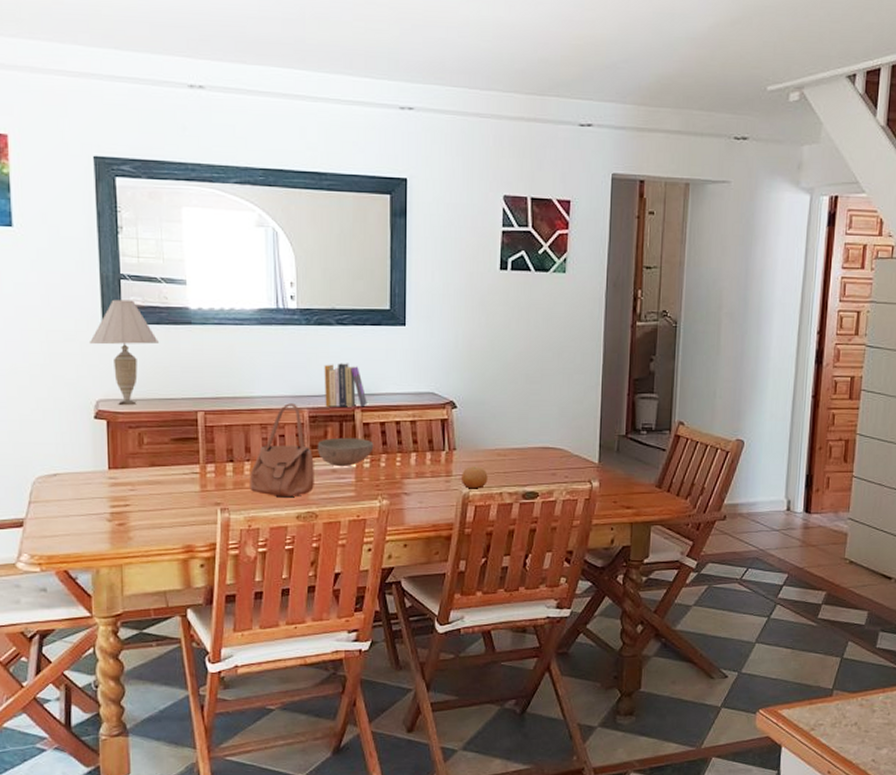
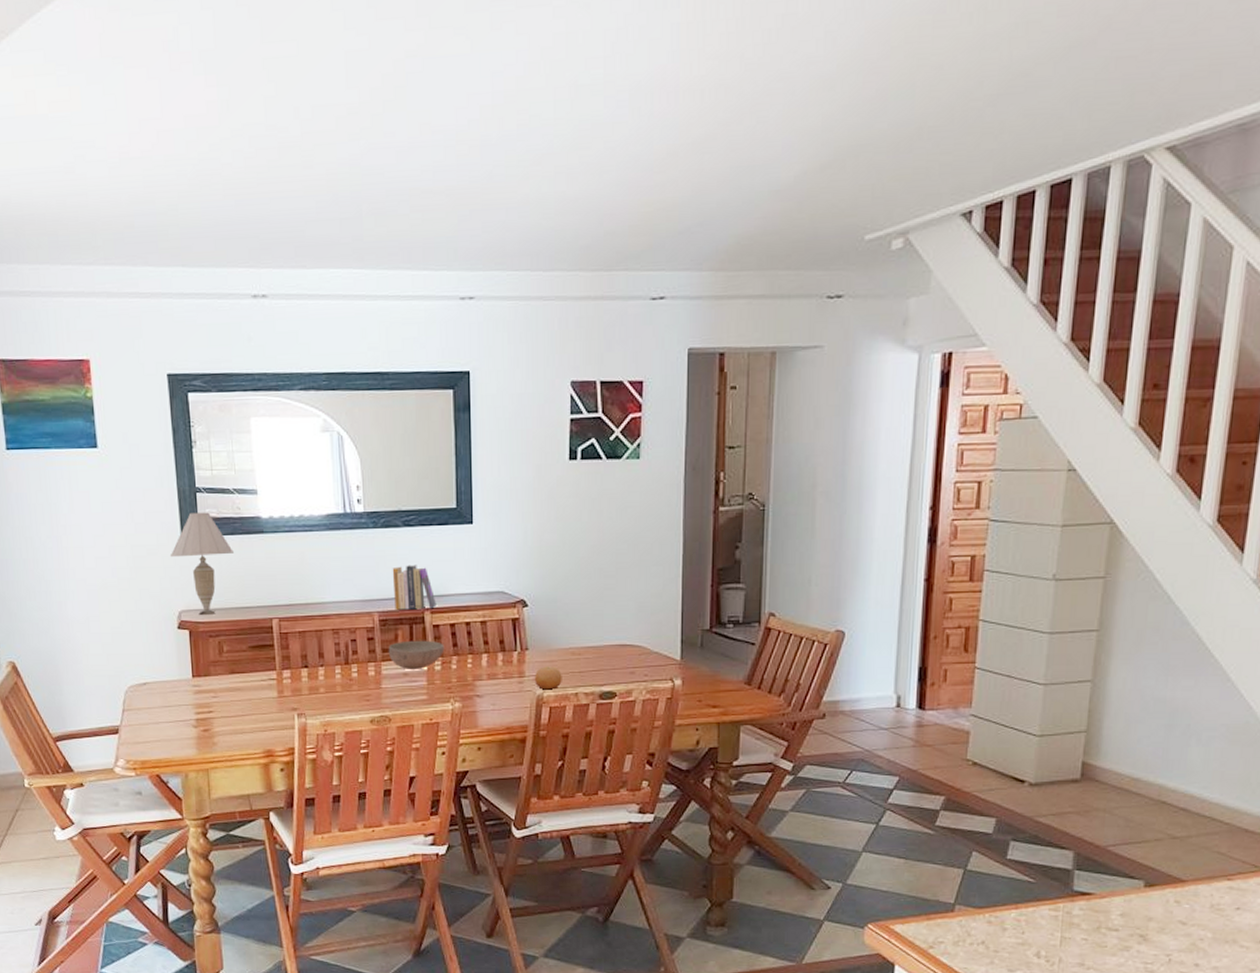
handbag: present [249,403,314,497] -> none [324,608,387,701]

